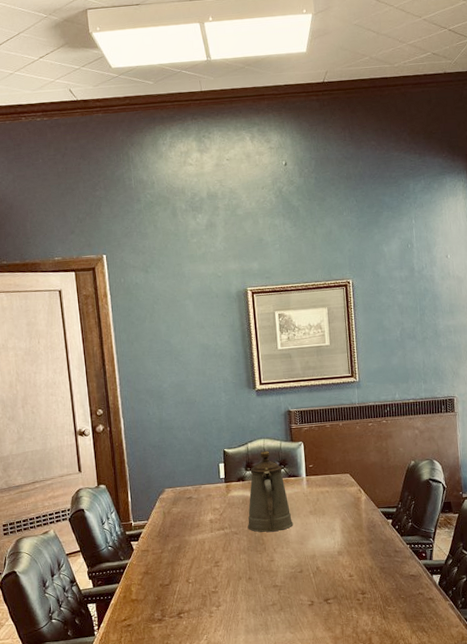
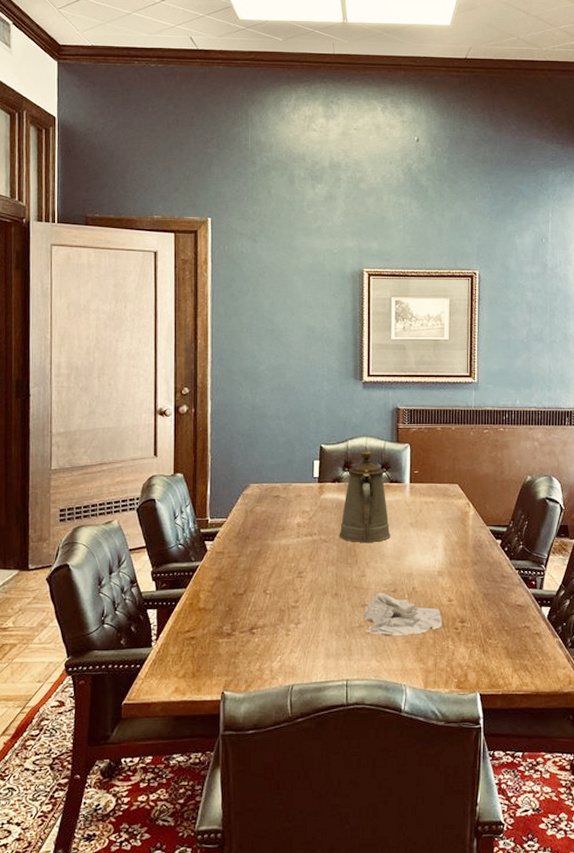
tissue: none [276,574,346,611] -> present [365,593,443,636]

